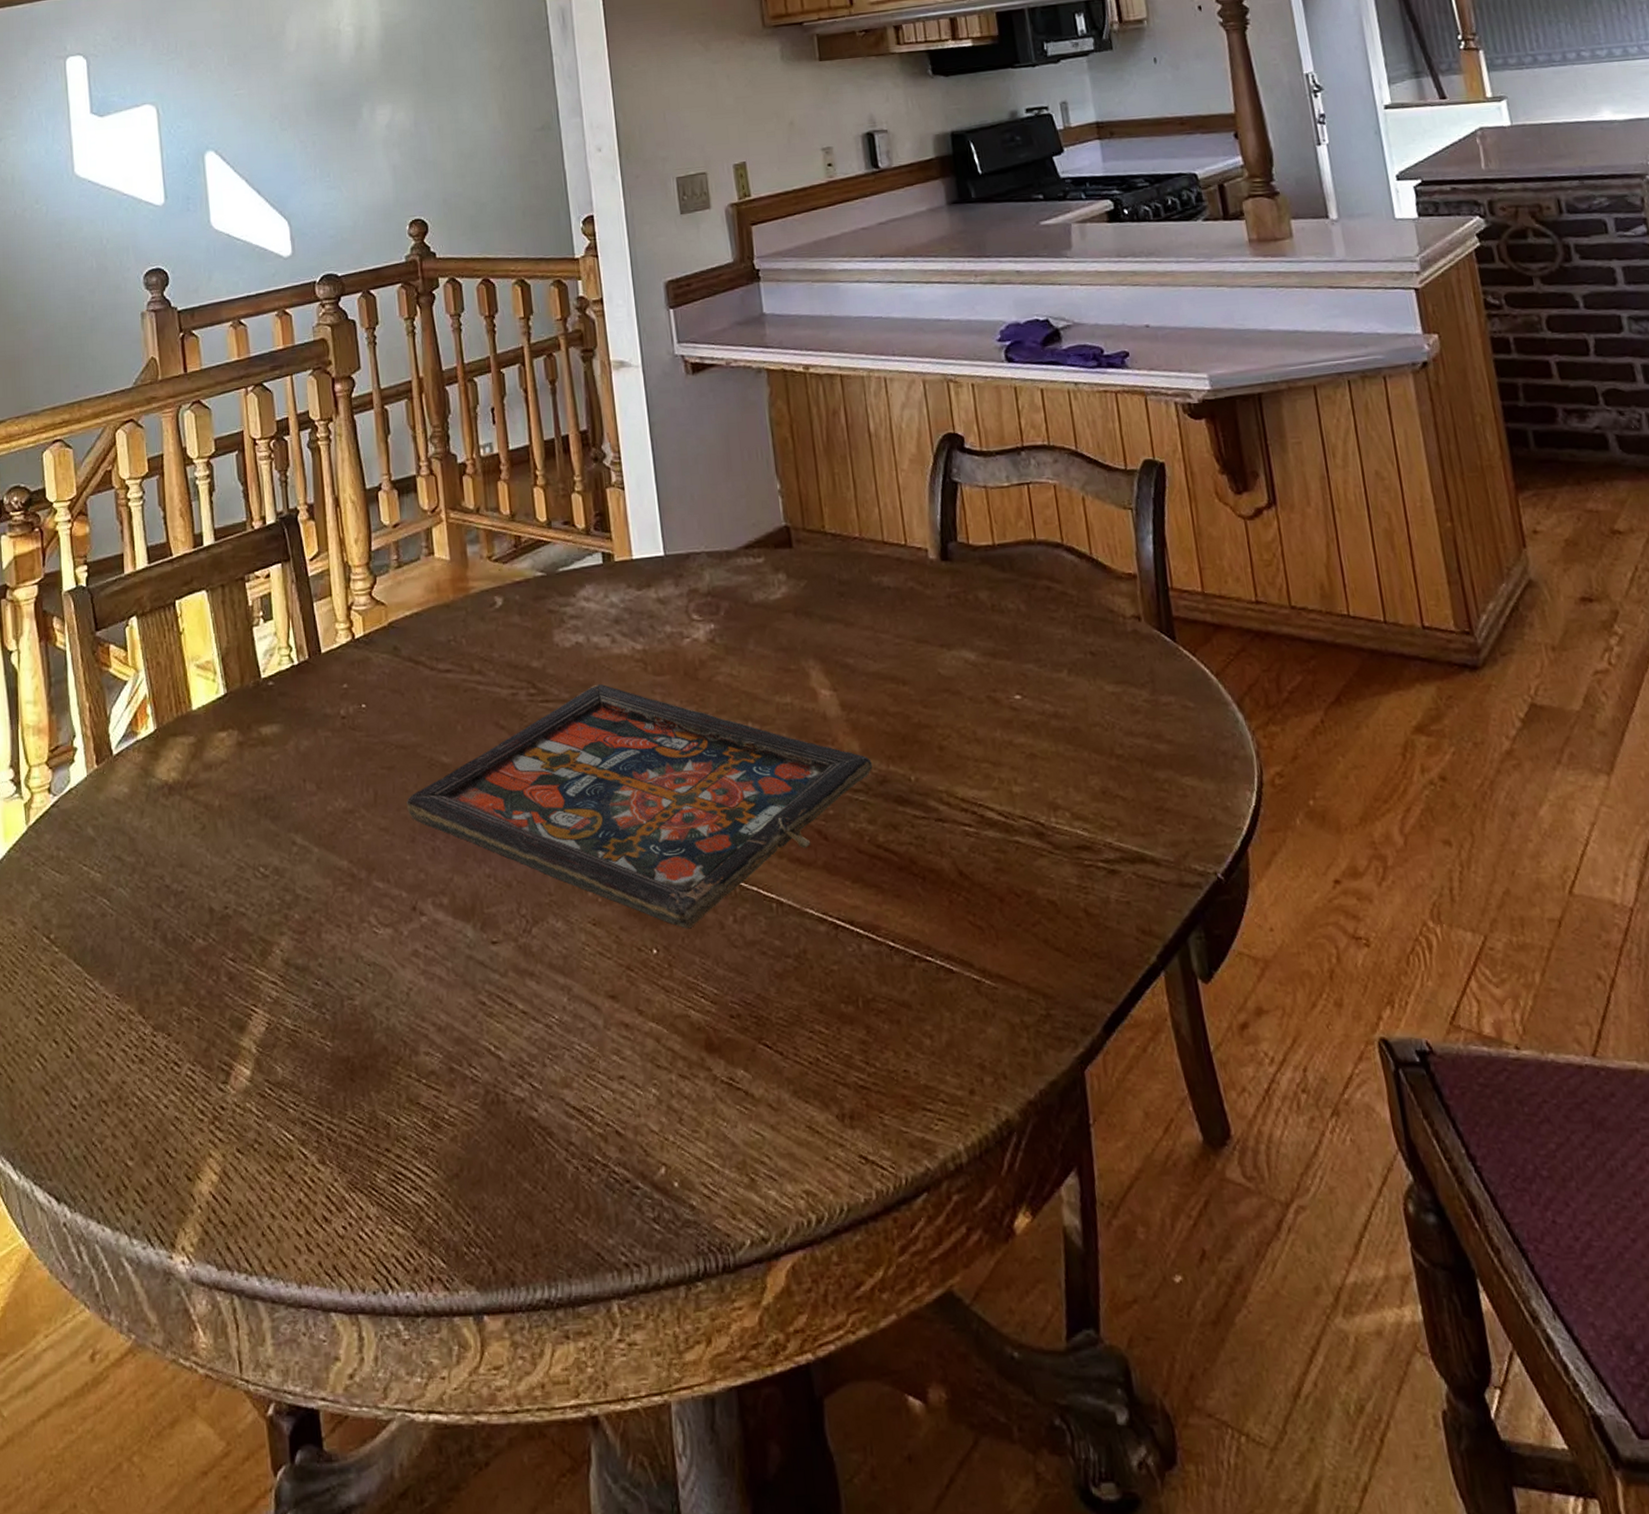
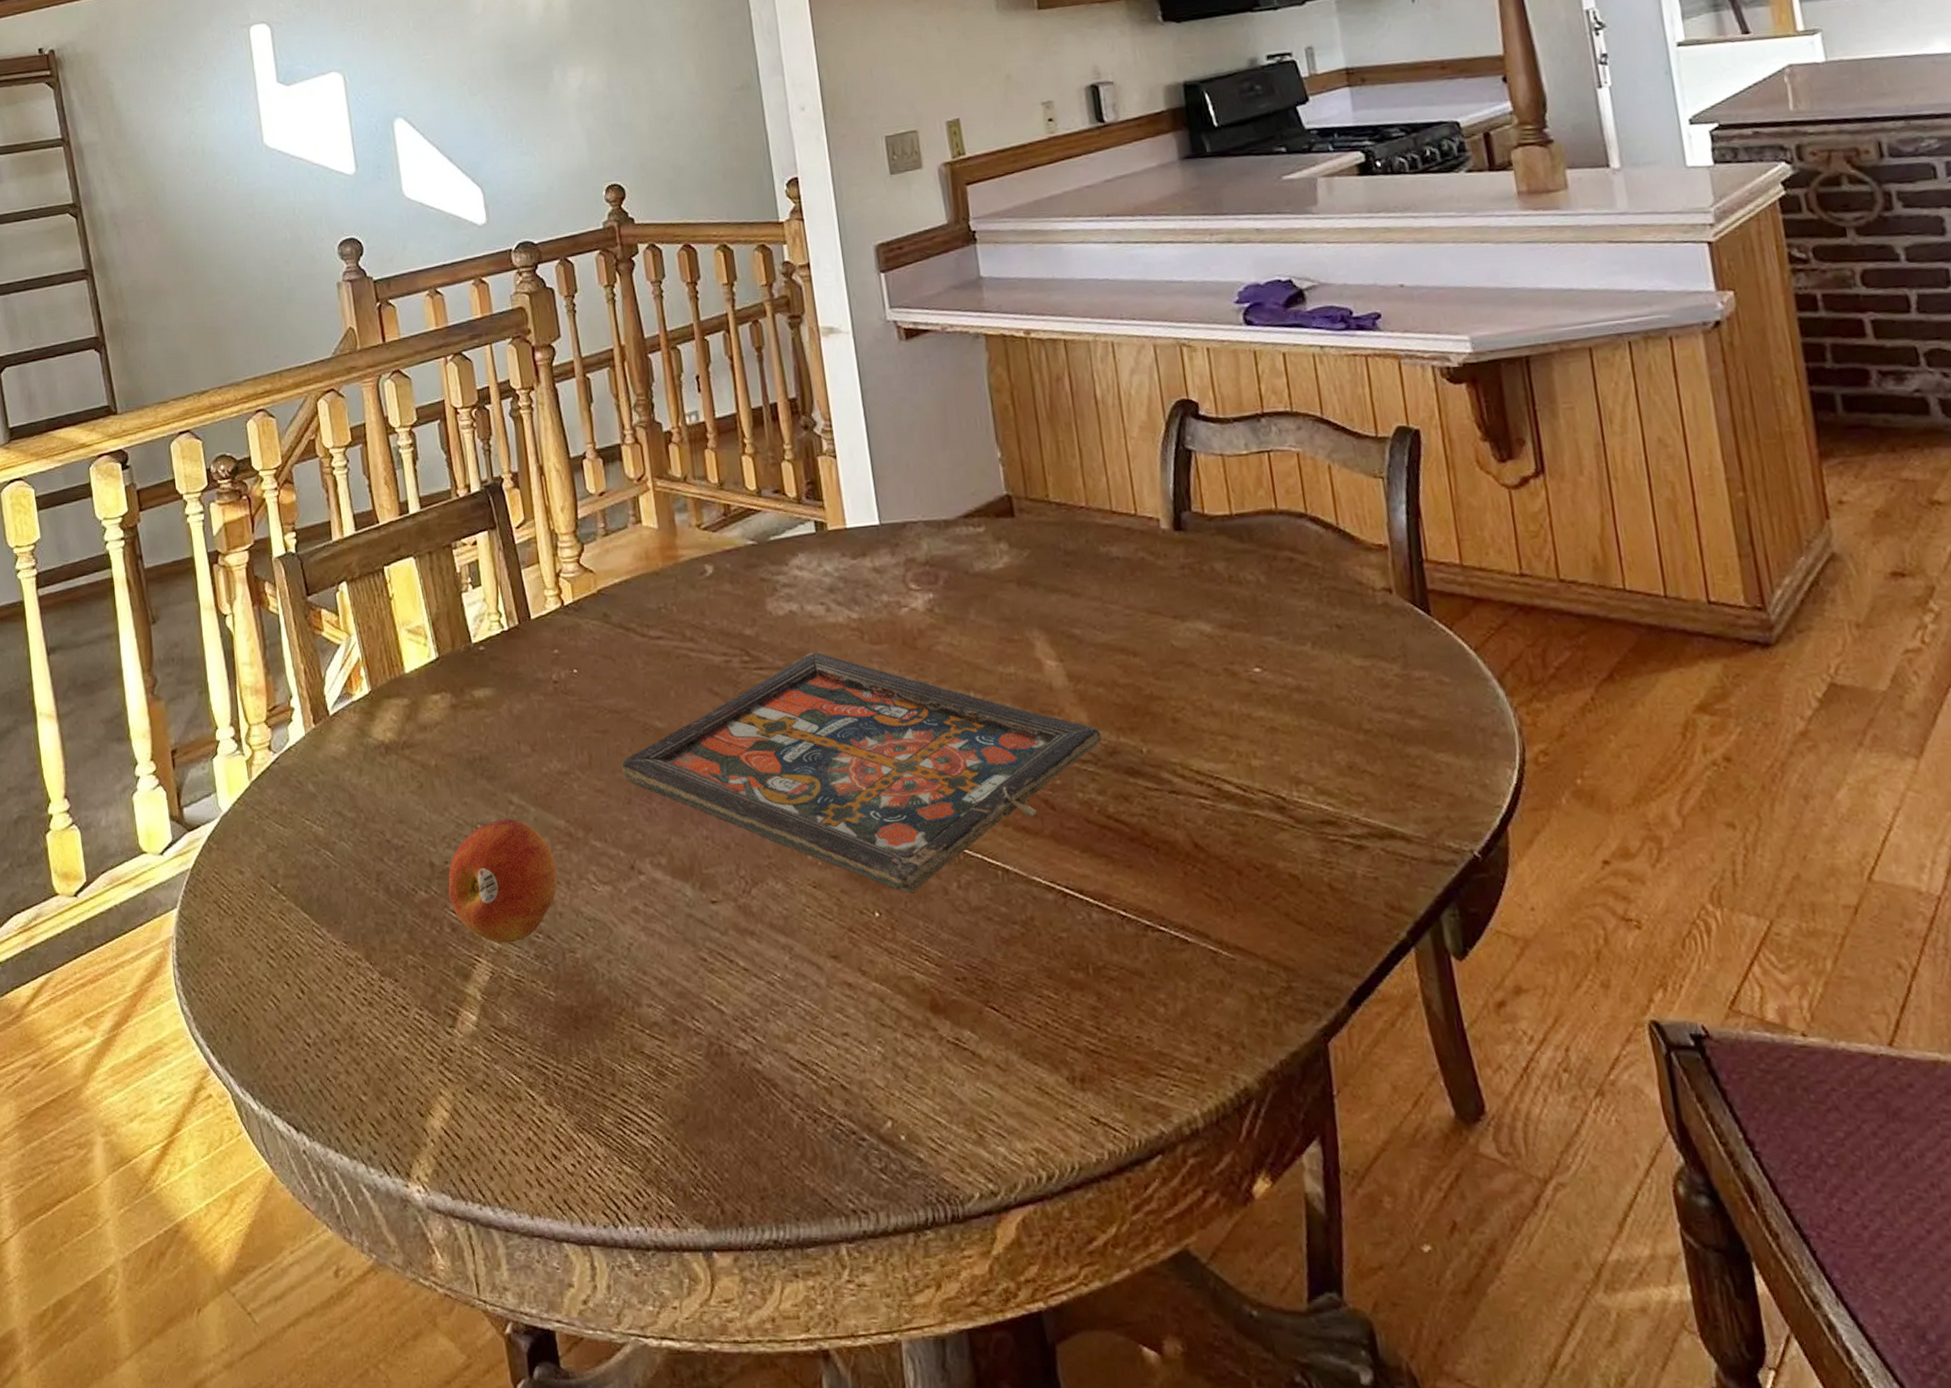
fruit: none [226,859,339,992] -> present [448,818,558,943]

